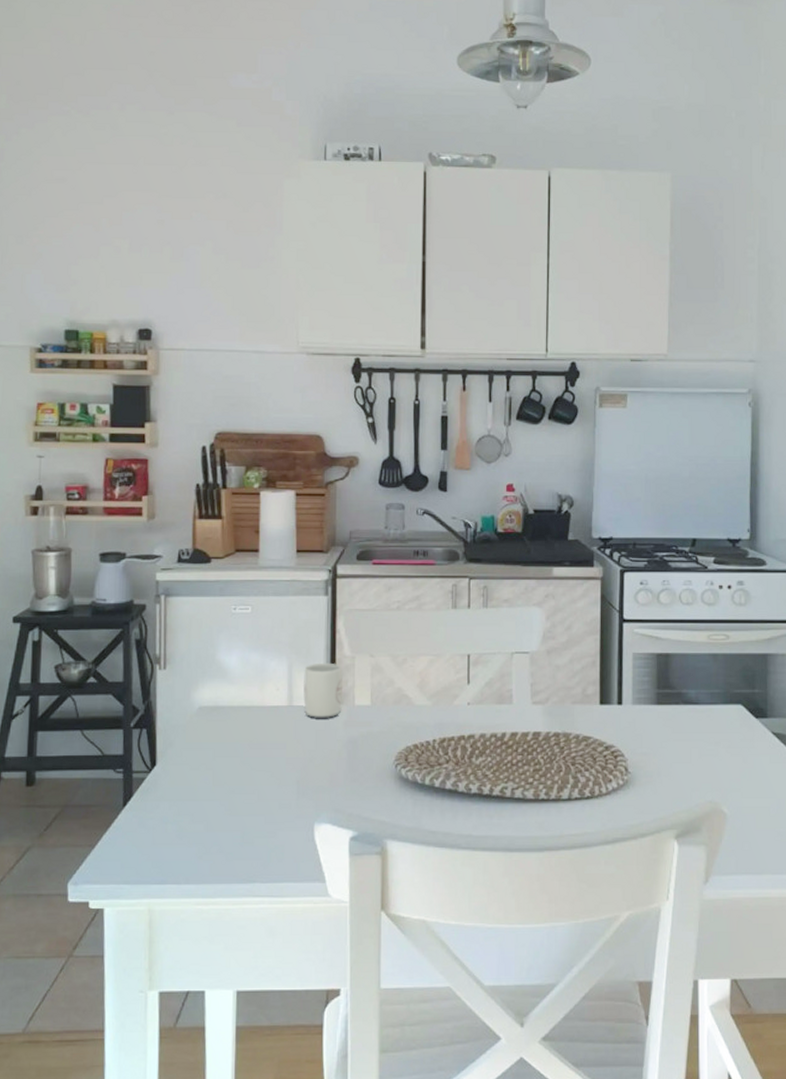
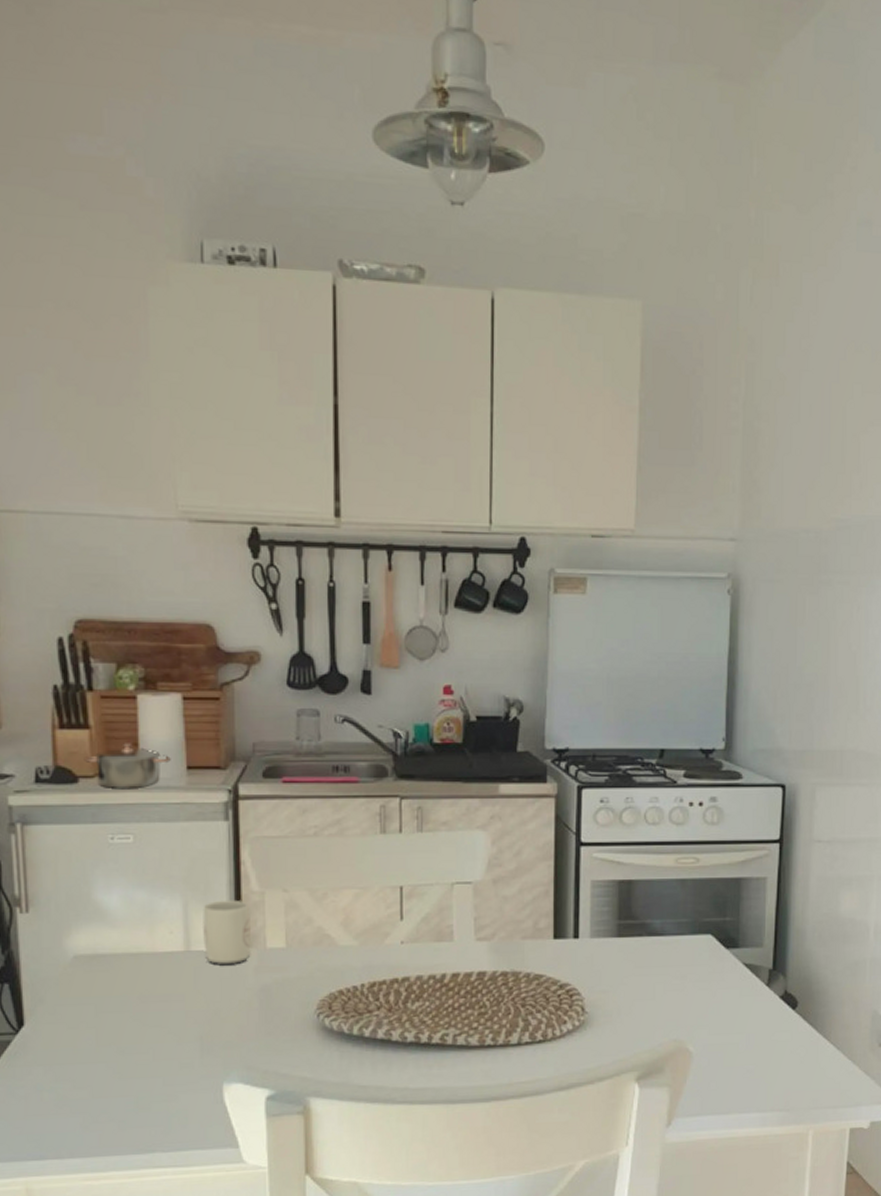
cooking pot: none [216,530,284,568] -> present [83,743,171,788]

